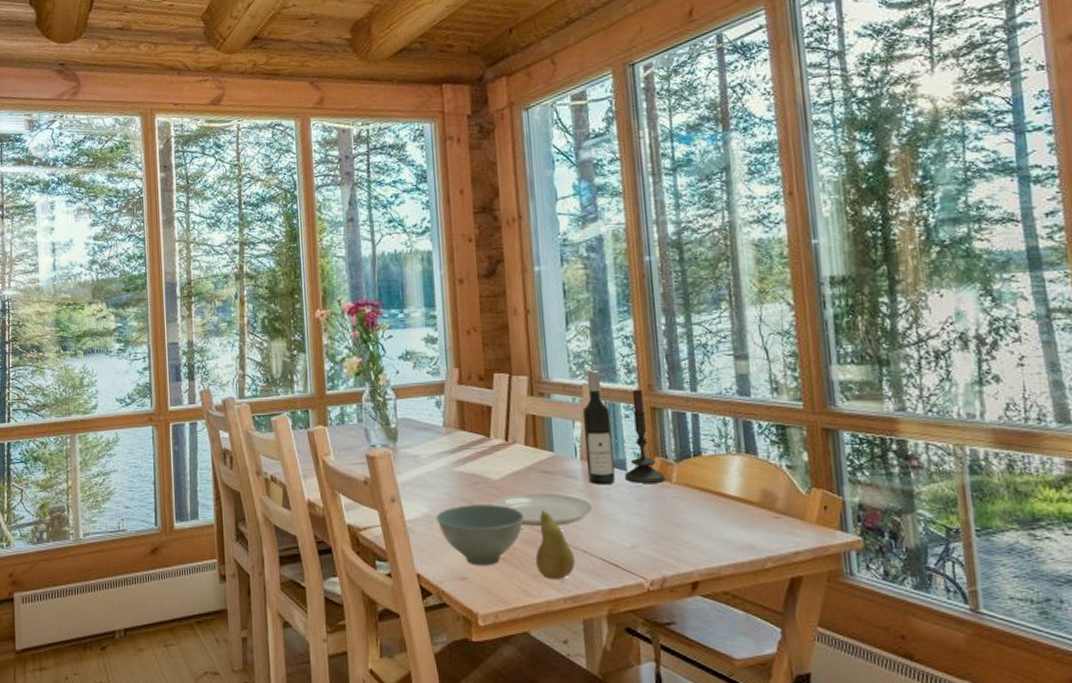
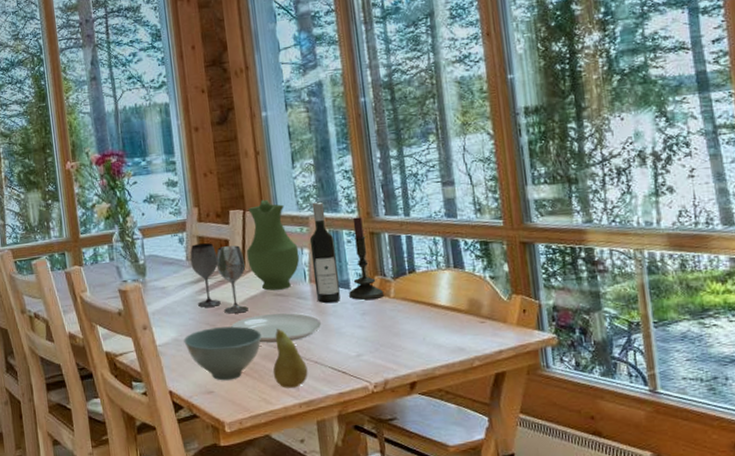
wineglass: none [447,408,510,490] -> present [190,243,248,314]
pitcher: none [511,363,571,466] -> present [246,199,300,291]

